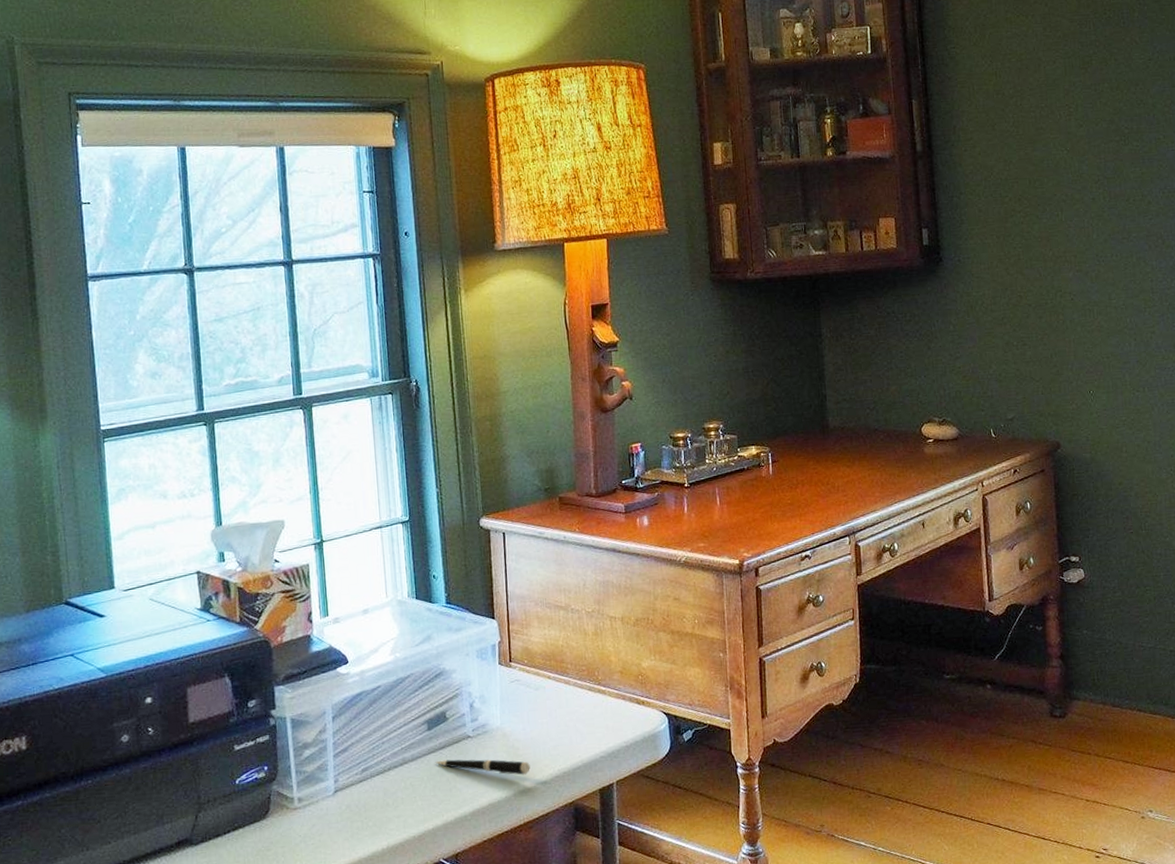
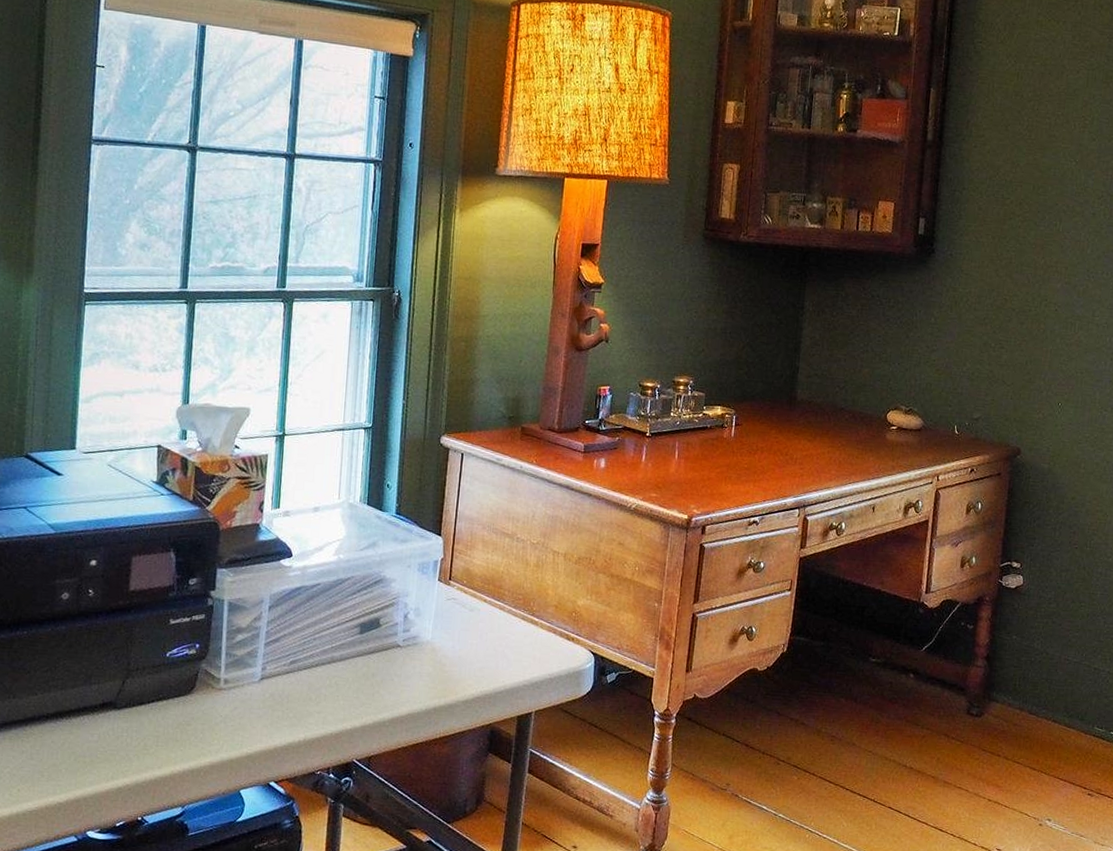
pen: present [435,759,530,776] -> none [362,664,454,691]

